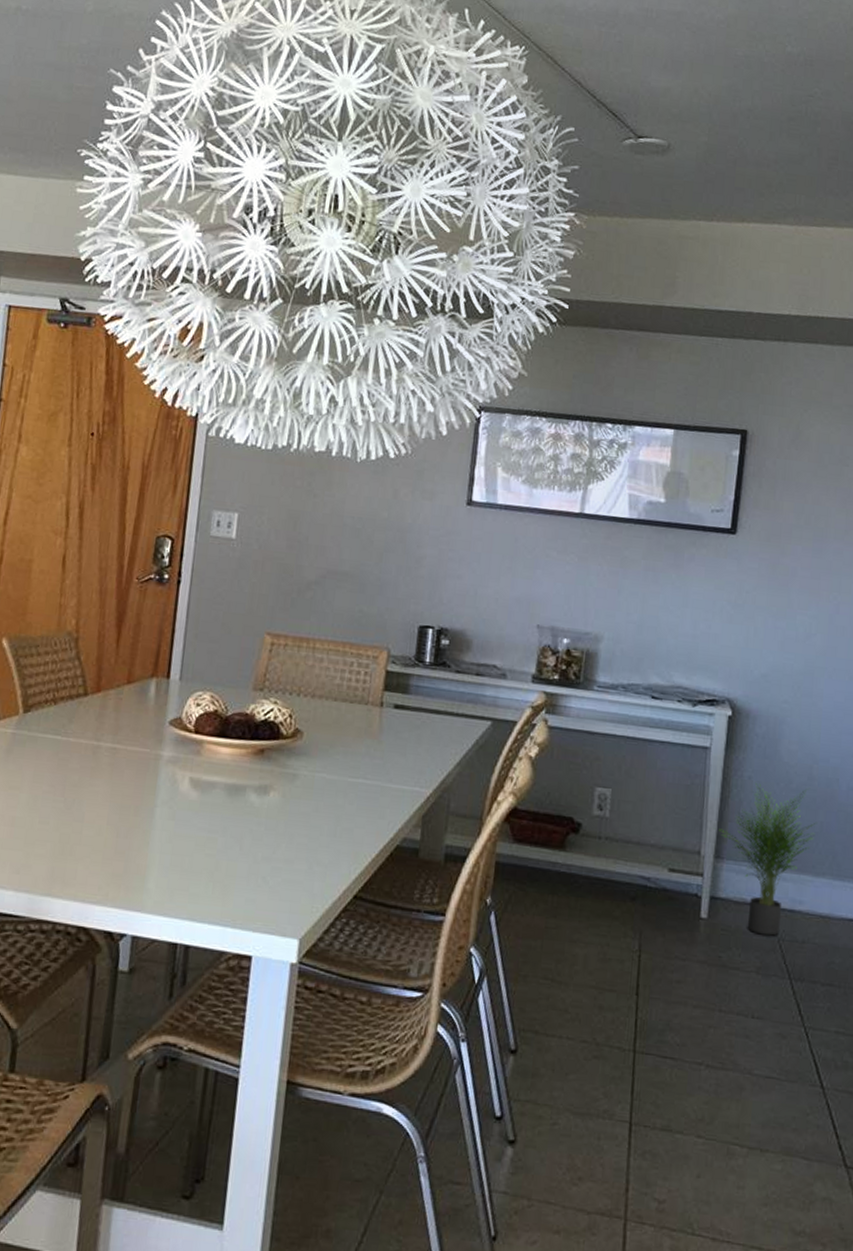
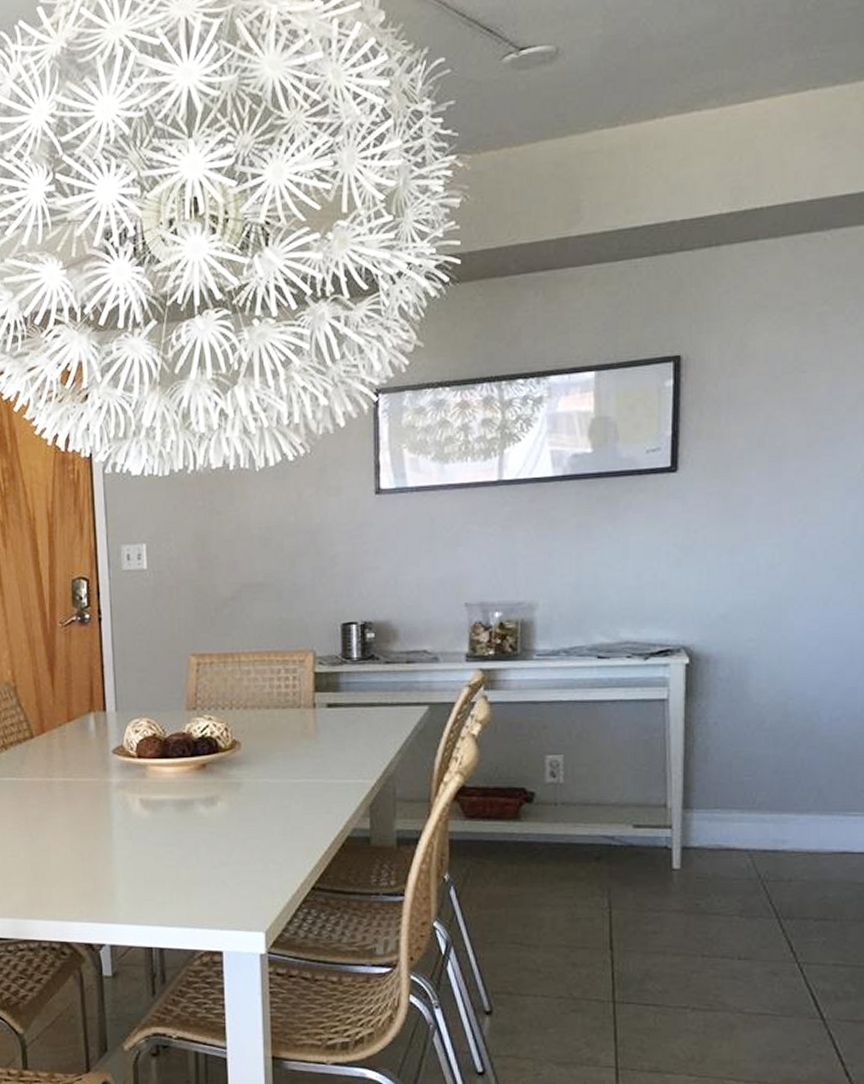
potted plant: present [715,783,818,936] -> none [680,728,798,878]

